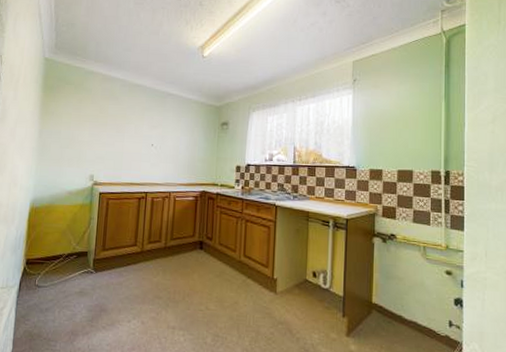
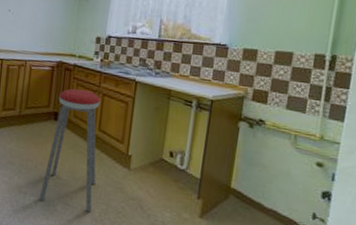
music stool: none [188,216,244,342] -> present [39,88,101,213]

